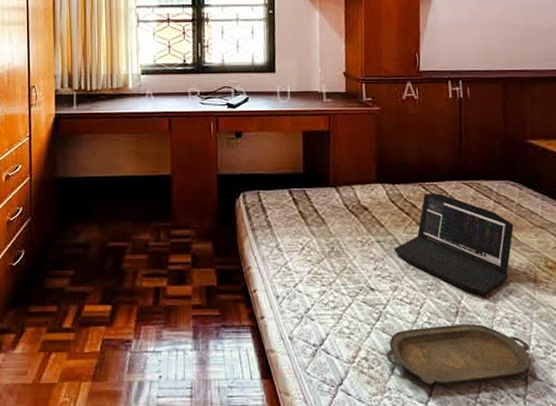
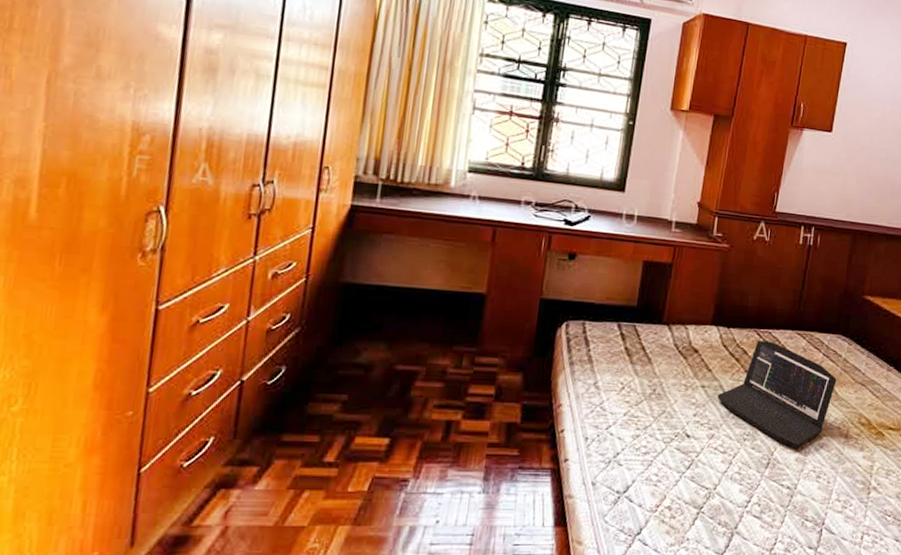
serving tray: present [385,323,531,385] -> none [689,475,829,536]

